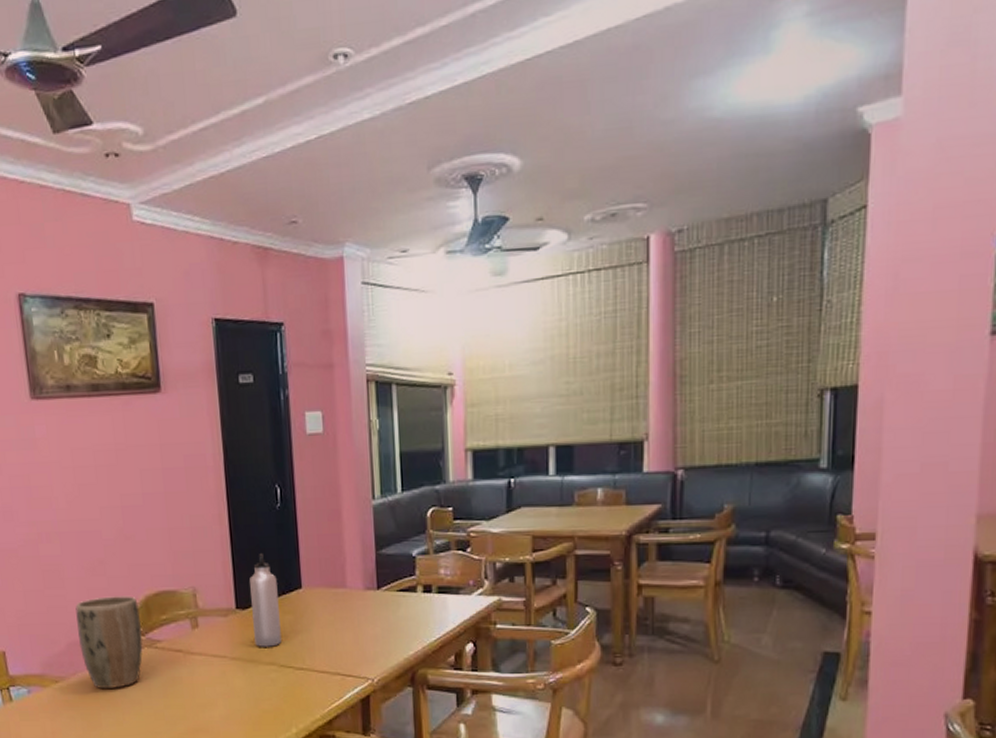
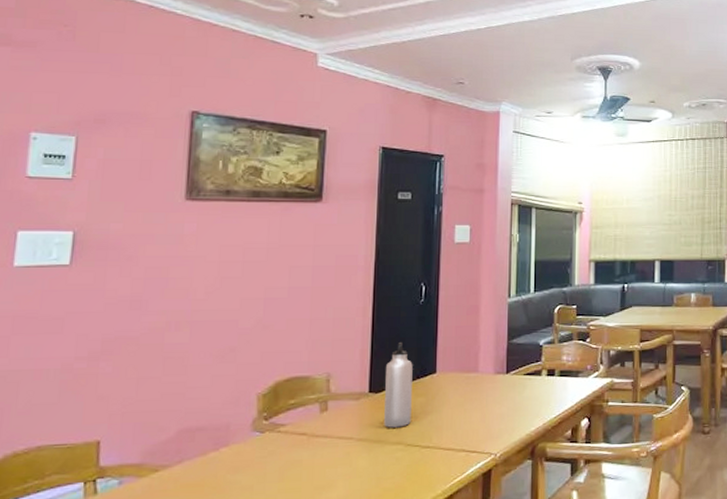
plant pot: present [75,596,143,688] -> none [192,382,267,476]

